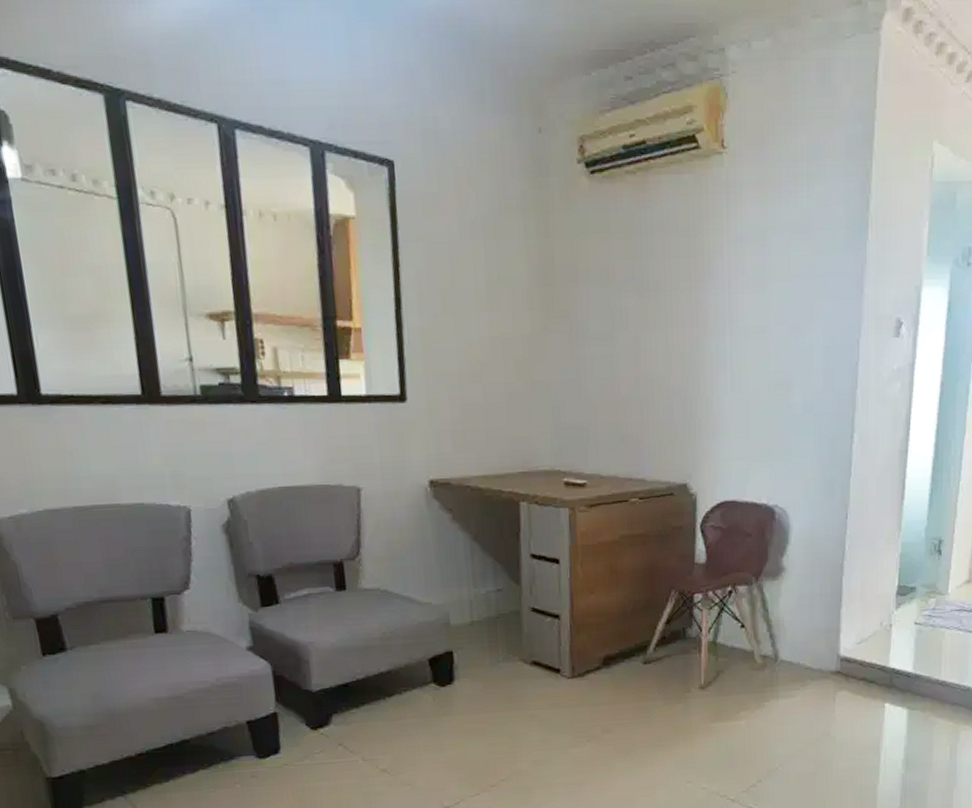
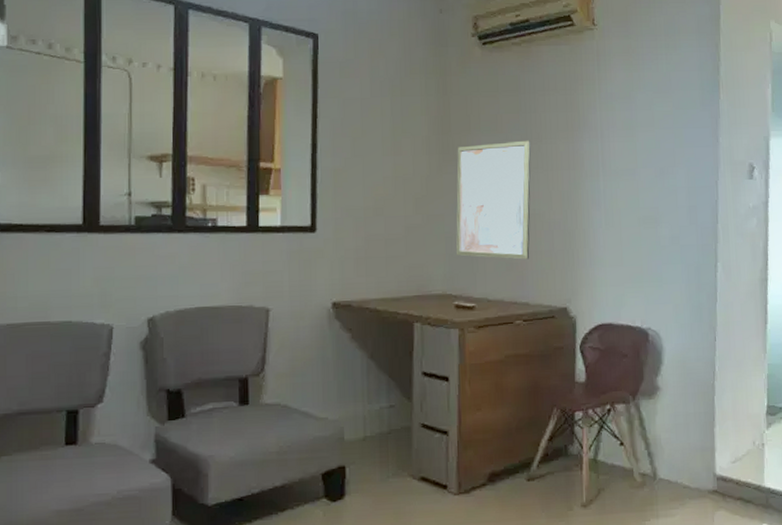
wall art: none [563,292,648,431] -> present [456,140,531,260]

